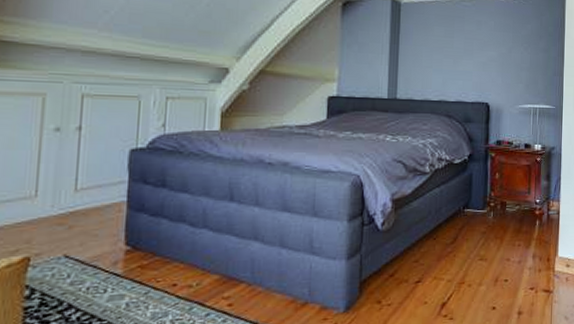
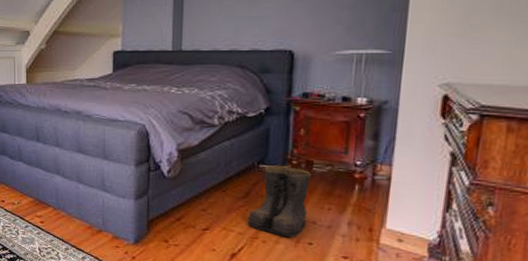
boots: none [455,209,505,277] -> present [247,165,311,237]

